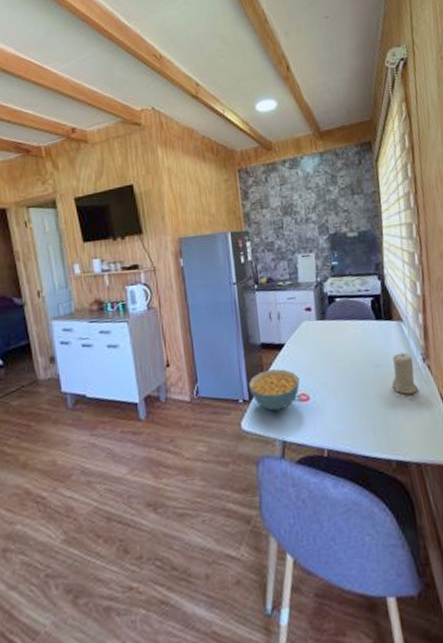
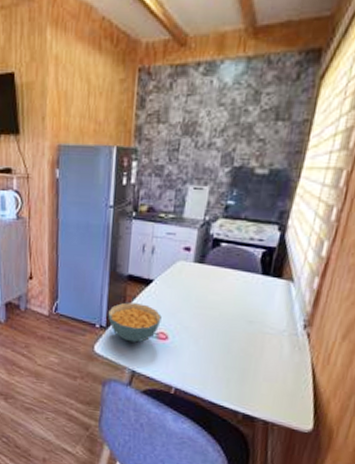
candle: present [392,352,419,395] -> none [260,314,293,357]

